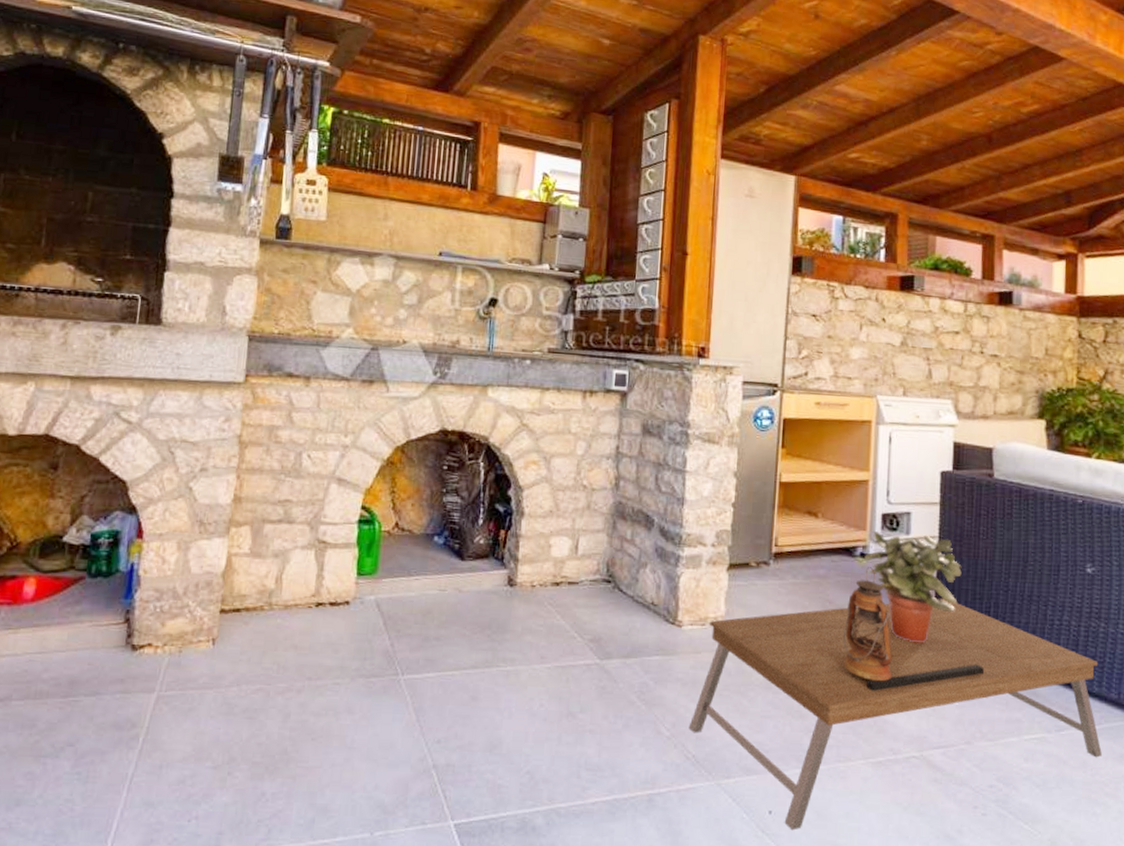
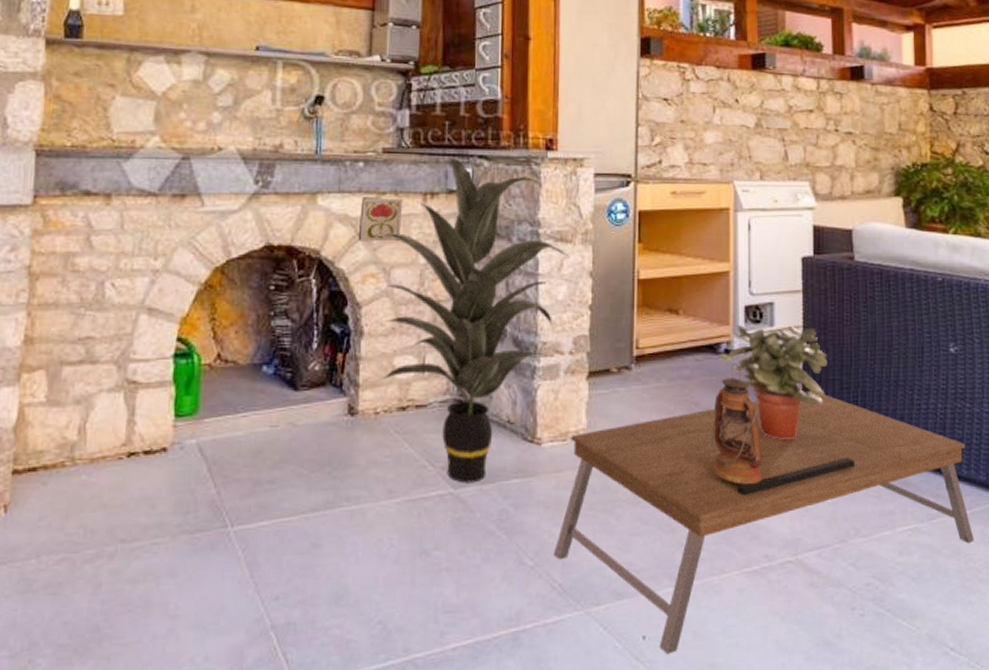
decorative tile: none [522,391,565,433] -> present [358,197,403,242]
indoor plant: none [539,360,715,656] -> present [376,158,569,483]

